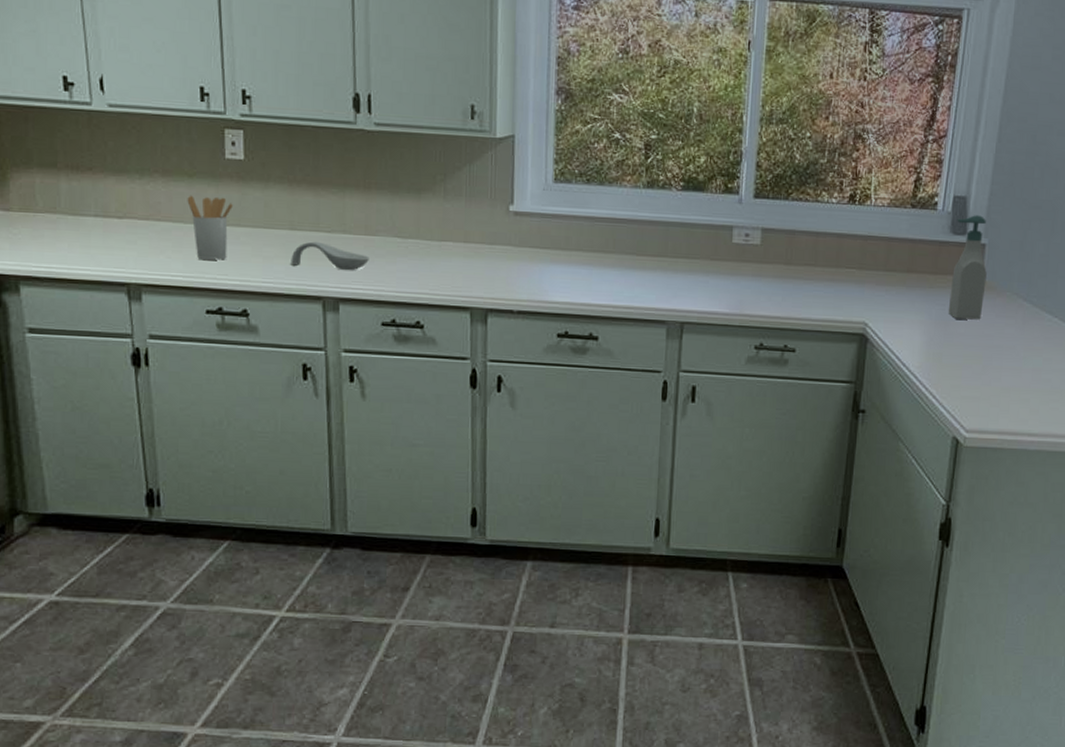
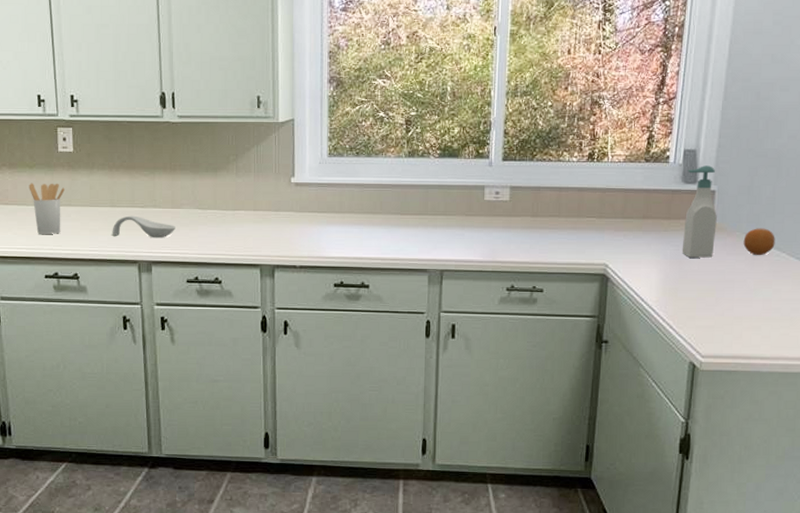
fruit: none [1013,288,1048,320] -> present [743,228,775,256]

